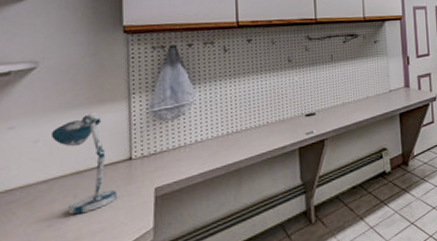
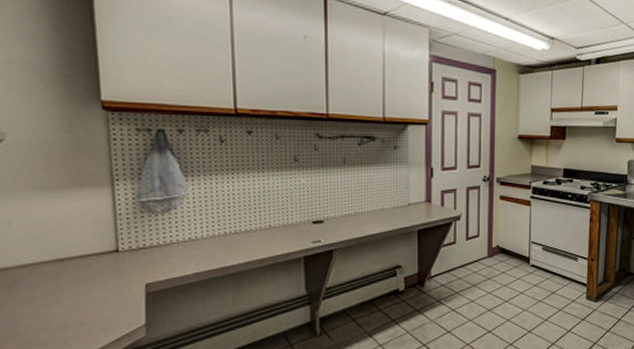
desk lamp: present [51,112,117,215] -> none [25,196,104,304]

